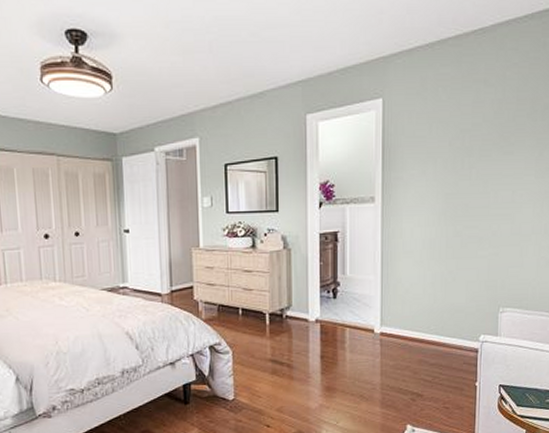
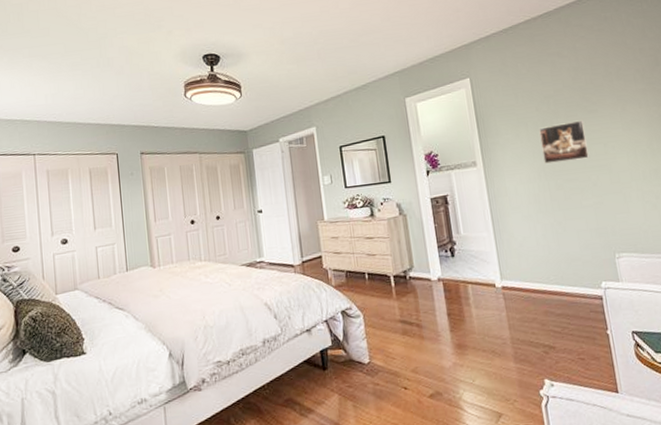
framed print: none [447,161,497,207] -> present [539,120,590,164]

